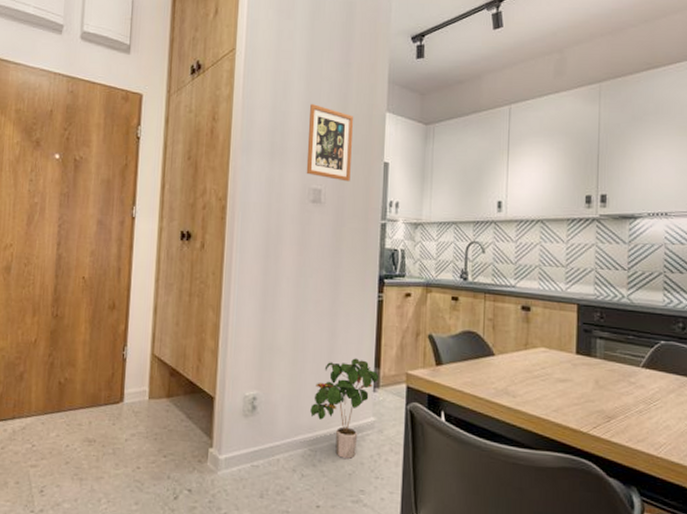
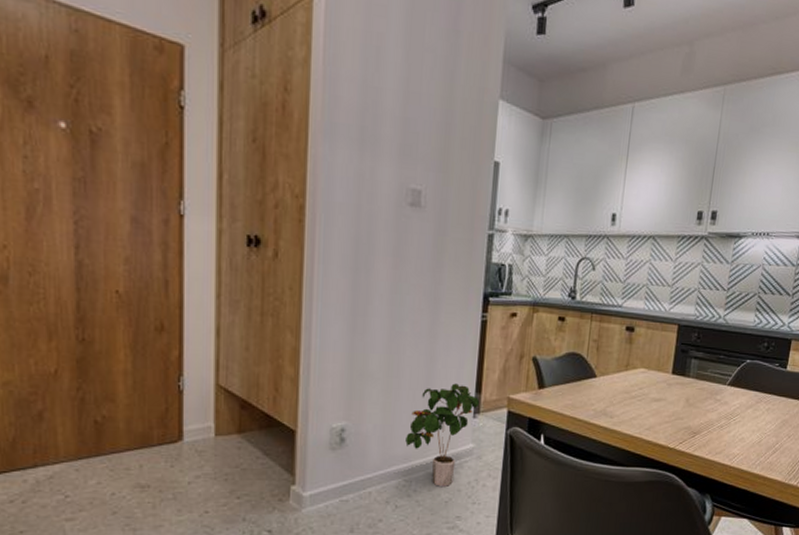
picture frame: present [306,104,354,182] -> none [403,81,462,183]

